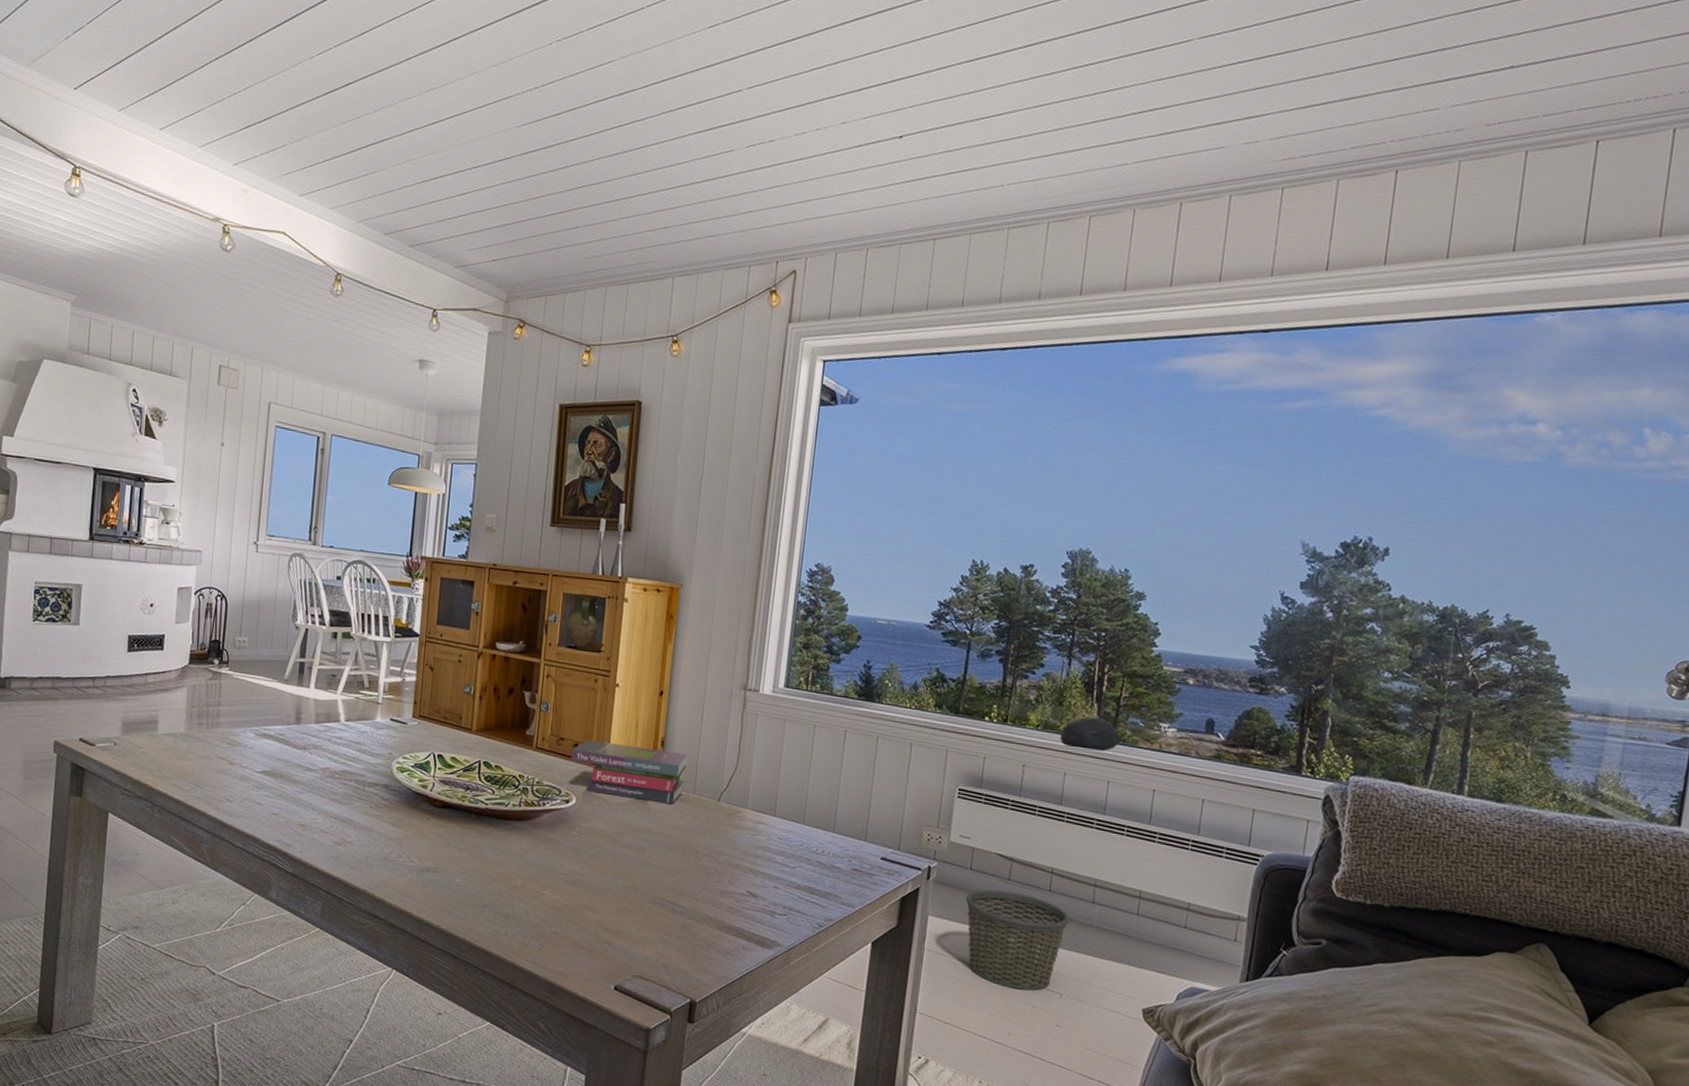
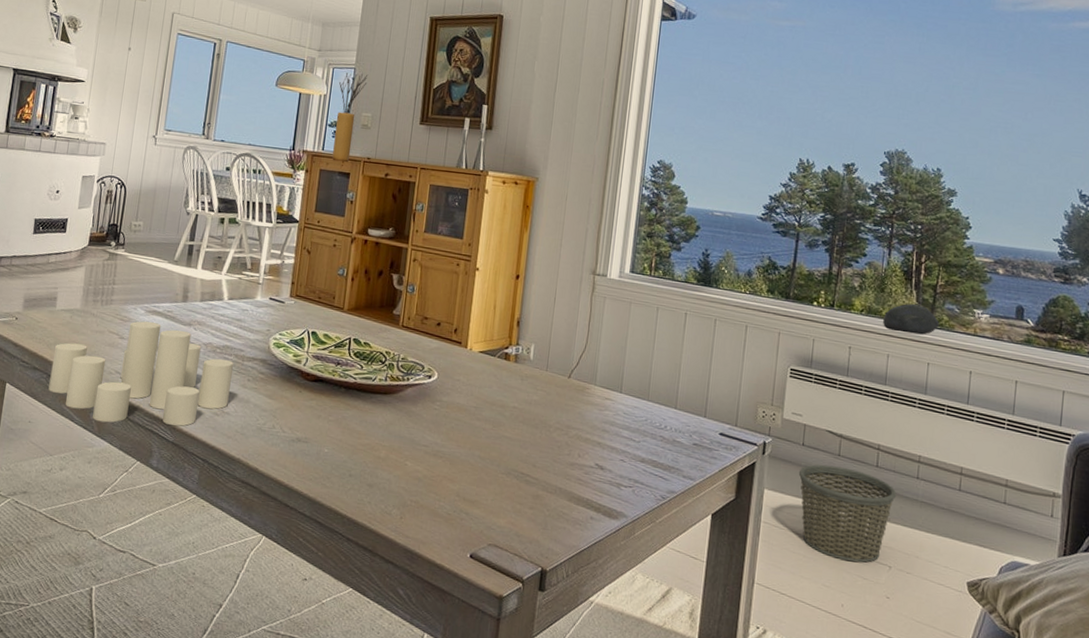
candle: none [155,745,355,857] -> present [48,321,234,427]
vase: none [454,468,492,570] -> present [332,72,369,163]
ceramic jug: present [566,593,607,652] -> none [432,185,469,239]
books: present [570,739,688,805] -> none [433,319,542,381]

